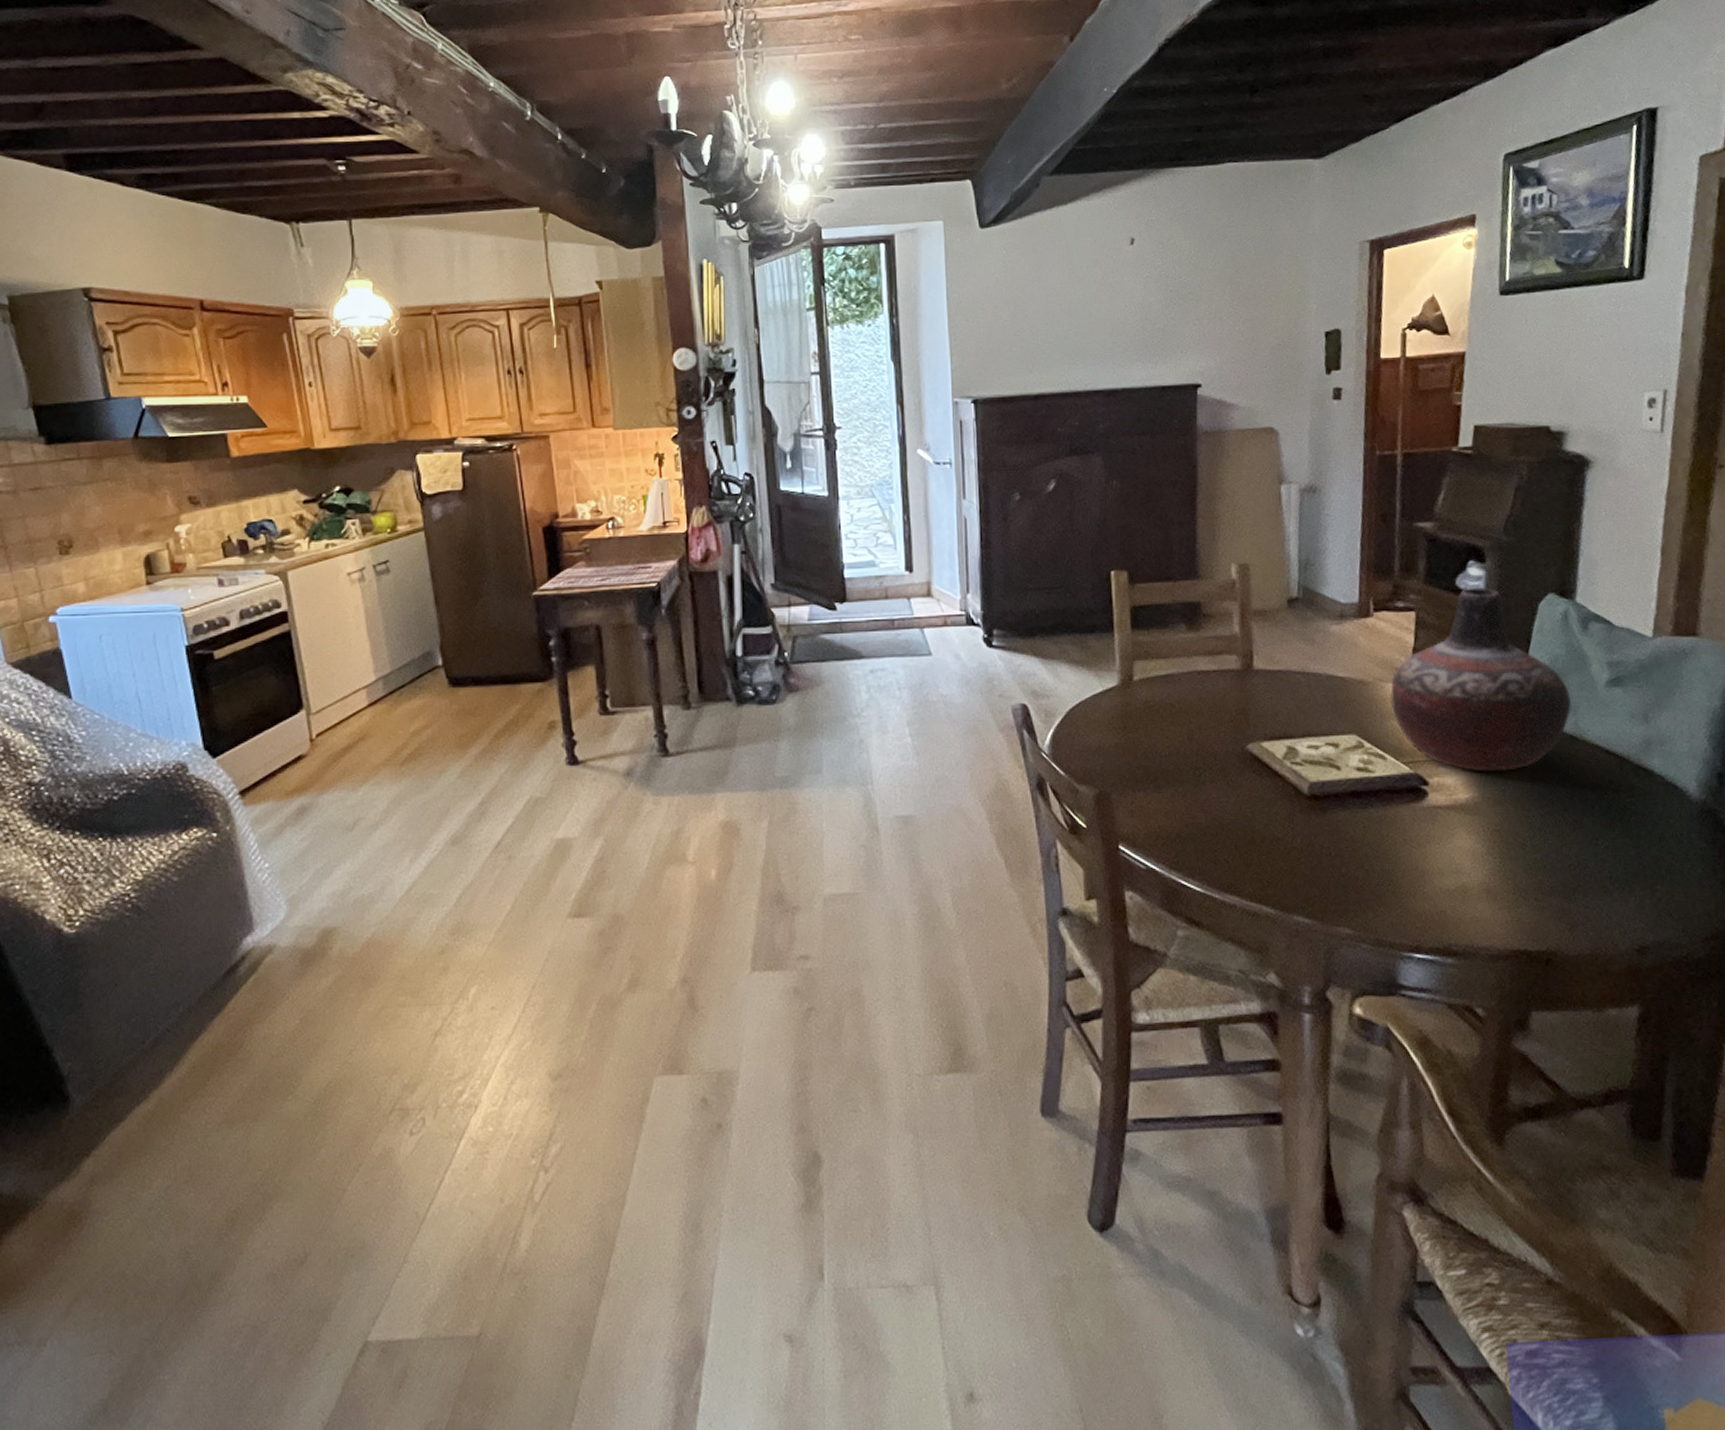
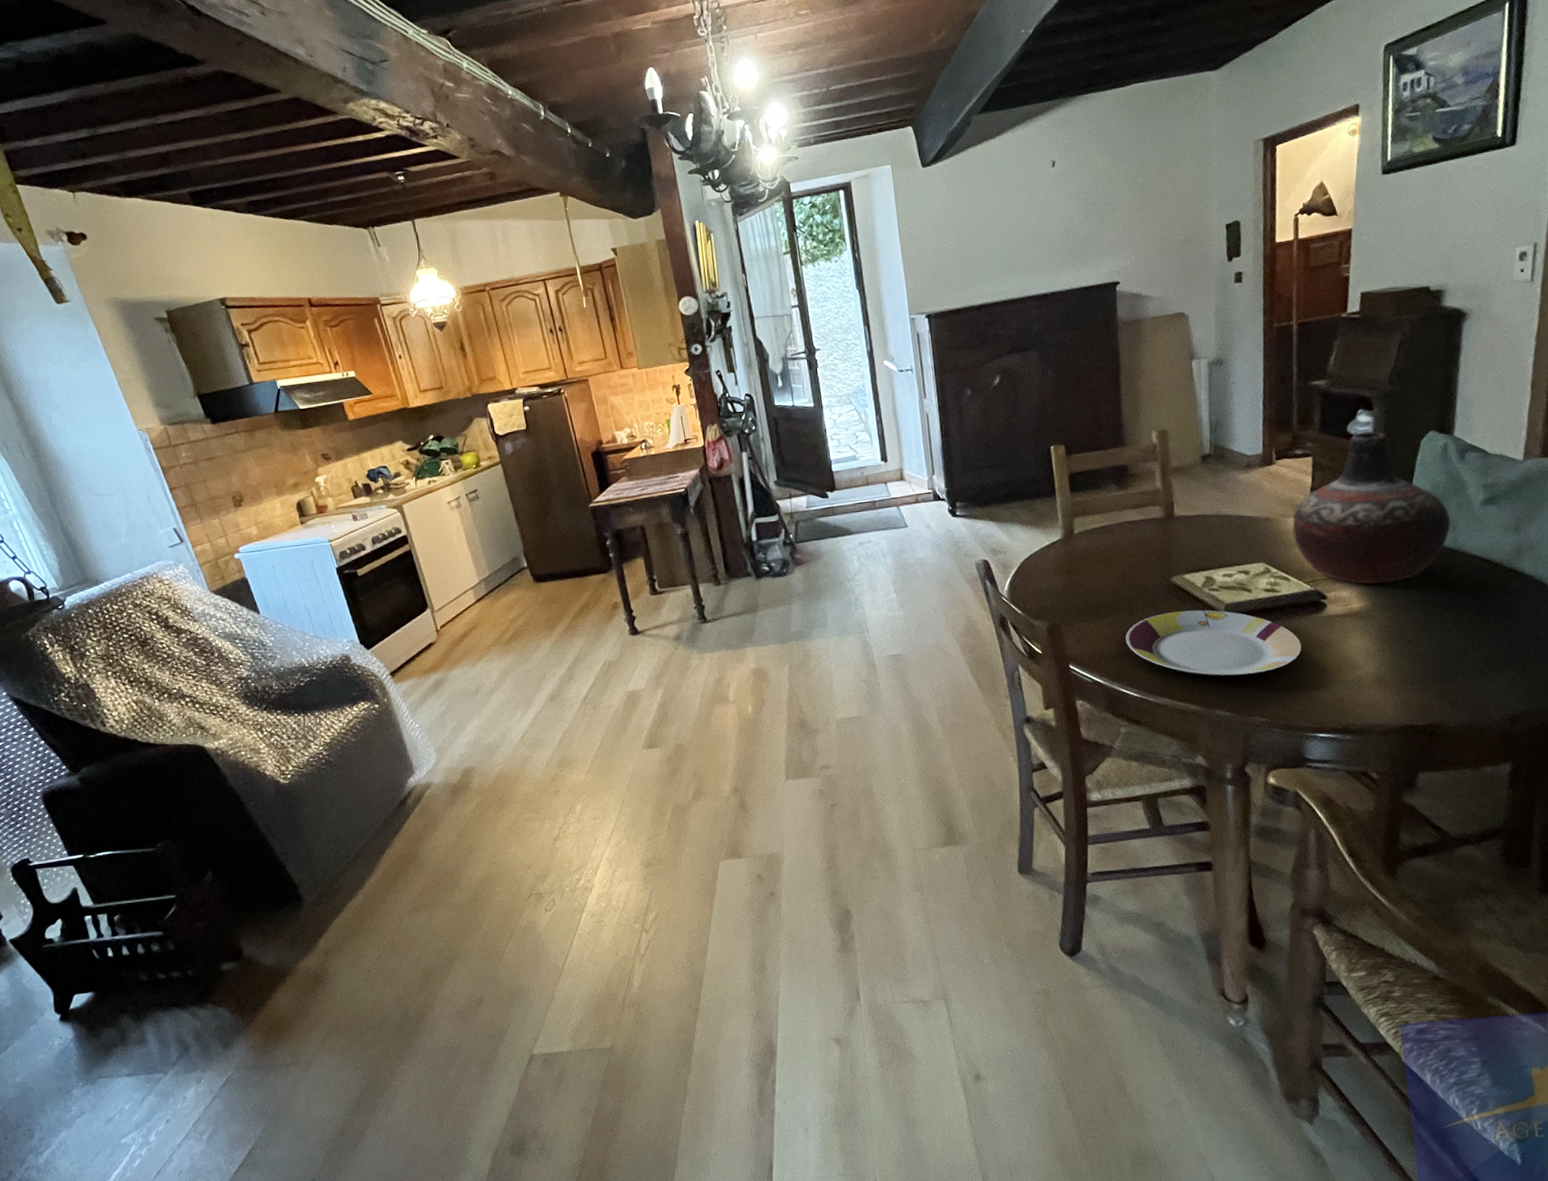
plate: none [1189,787,1398,875] -> present [1125,609,1302,678]

